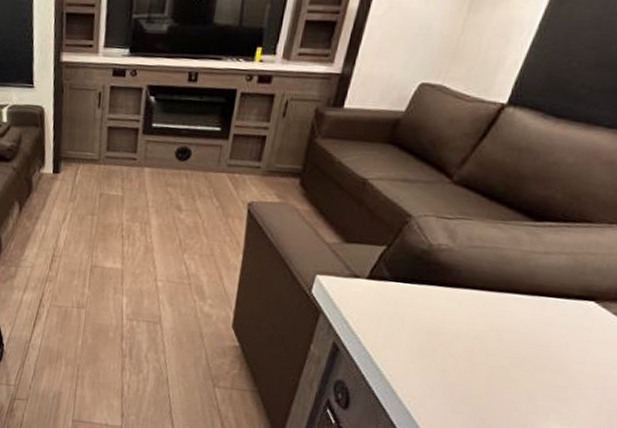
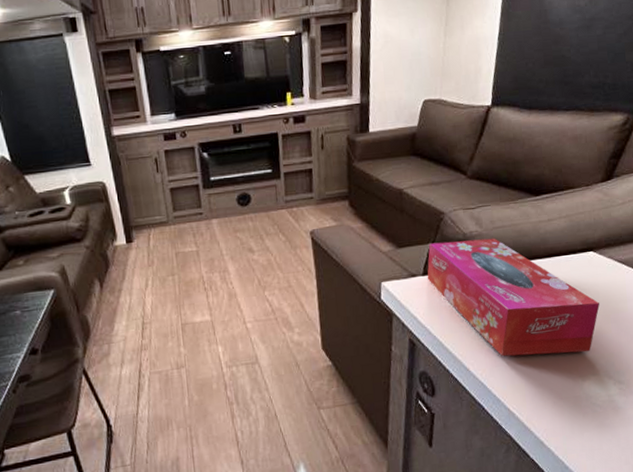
tissue box: none [371,246,585,414] -> present [427,238,600,357]

